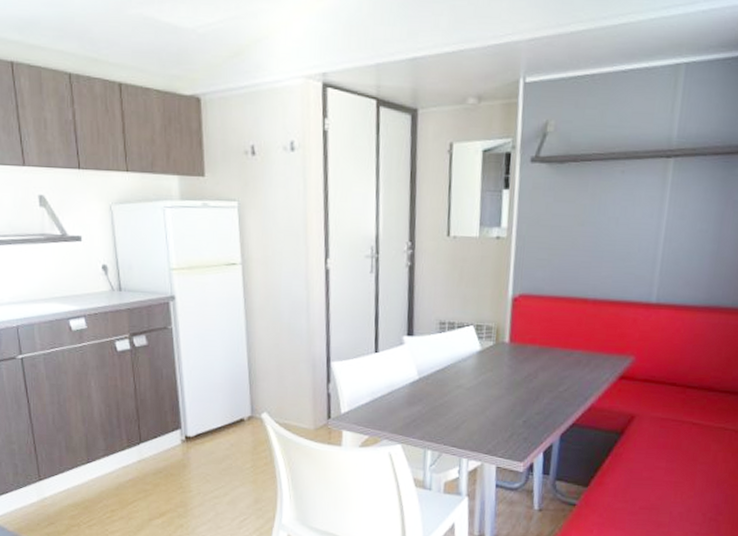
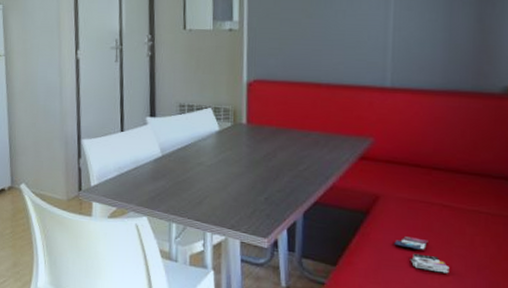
magazine: none [644,455,692,489] -> present [394,236,450,274]

